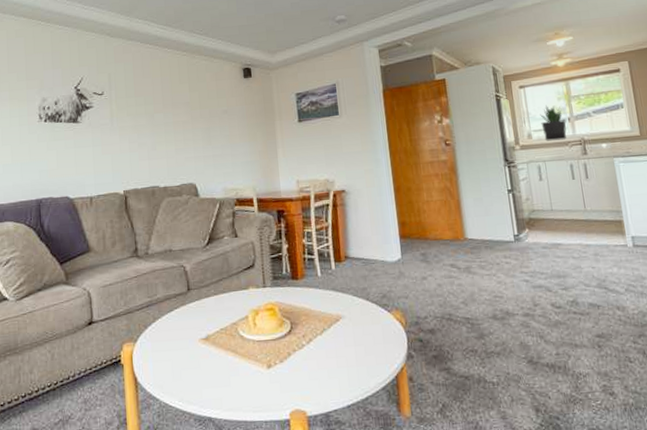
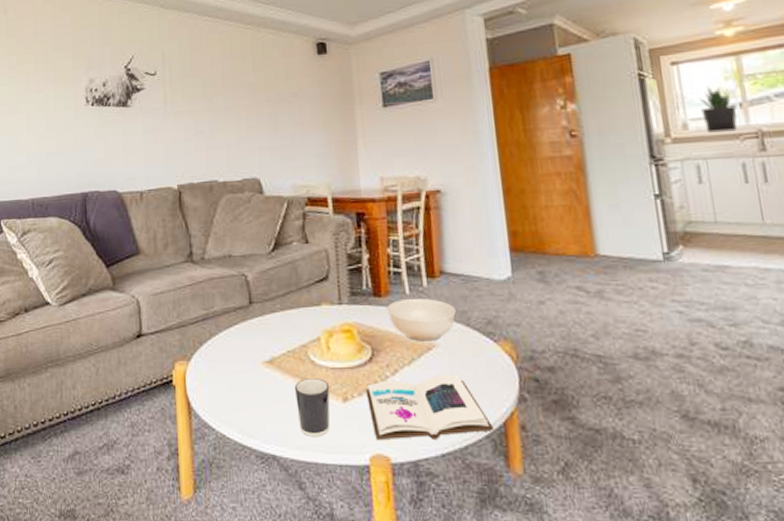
mug: none [226,350,257,399] -> present [294,378,330,436]
book: none [286,340,388,399] -> present [365,375,493,441]
bowl: none [302,279,358,315] -> present [386,298,456,341]

